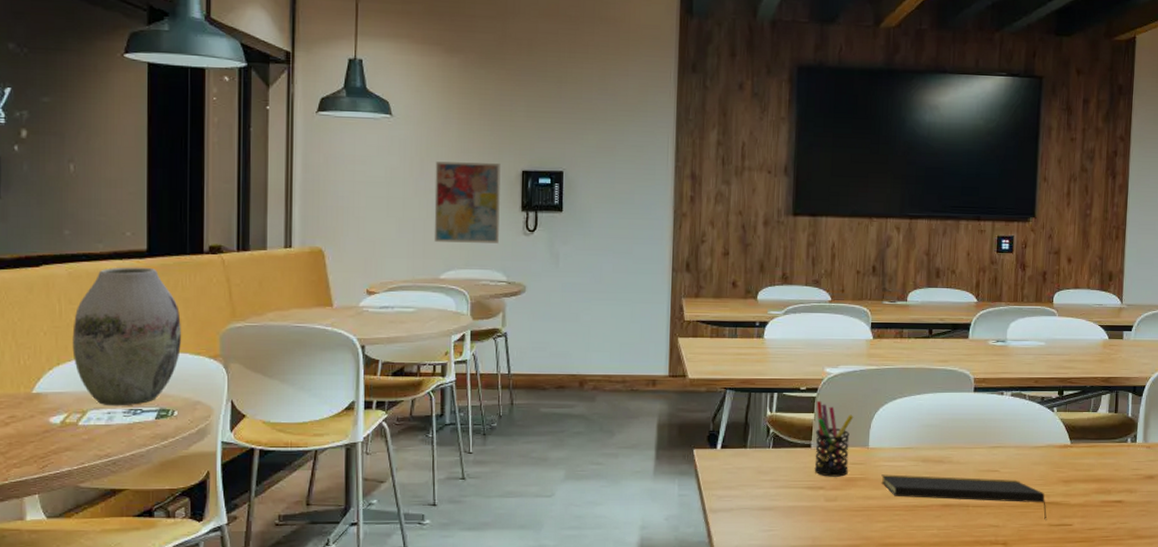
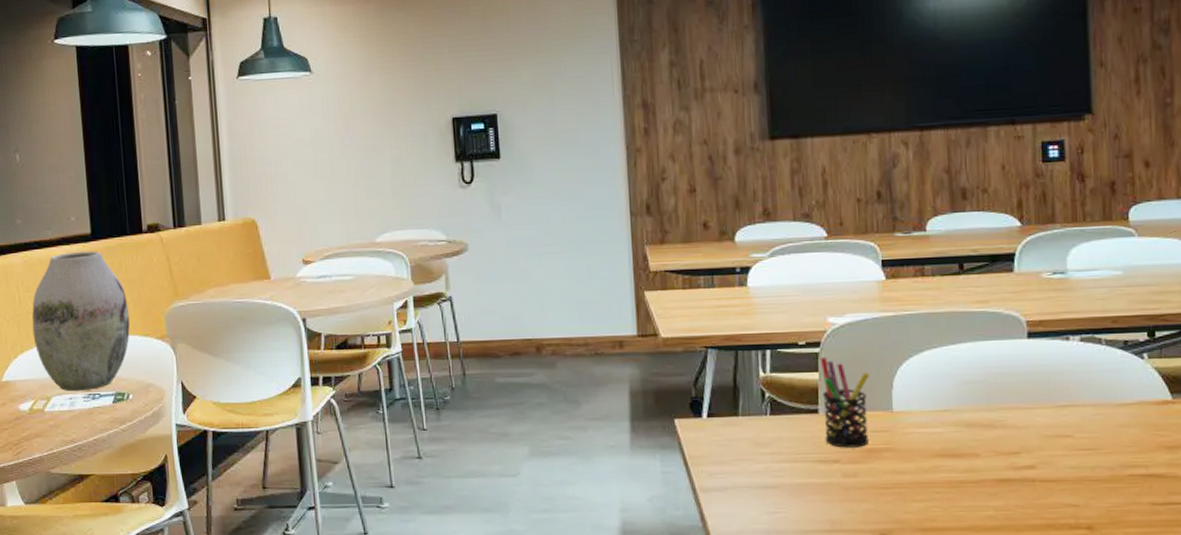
wall art: present [434,161,501,243] -> none [360,112,434,203]
notepad: present [881,474,1047,520] -> none [912,443,1146,498]

